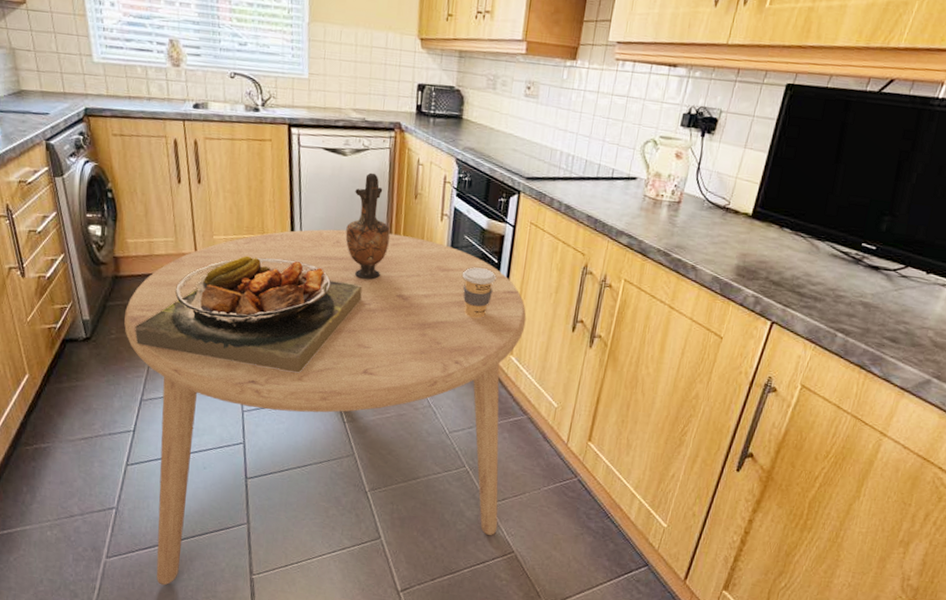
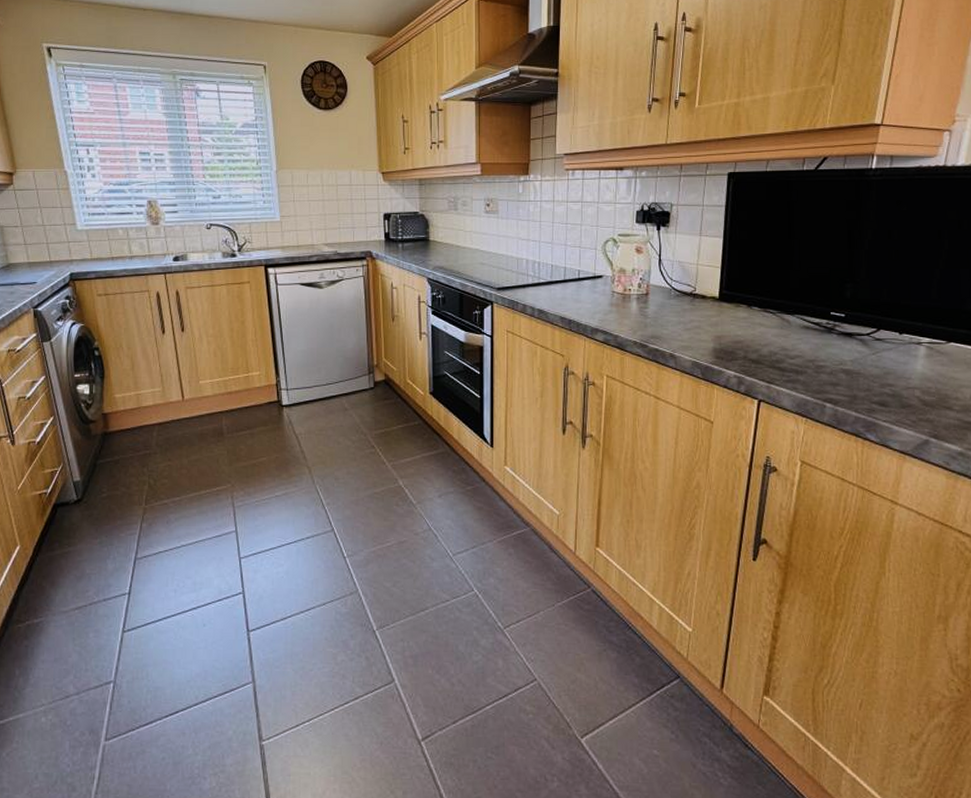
dining table: present [124,229,527,586] -> none [115,357,516,765]
food plate: present [135,255,363,373] -> none [126,395,350,511]
vase: present [345,172,390,281] -> none [328,301,371,407]
coffee cup: present [462,267,497,319] -> none [447,381,481,432]

